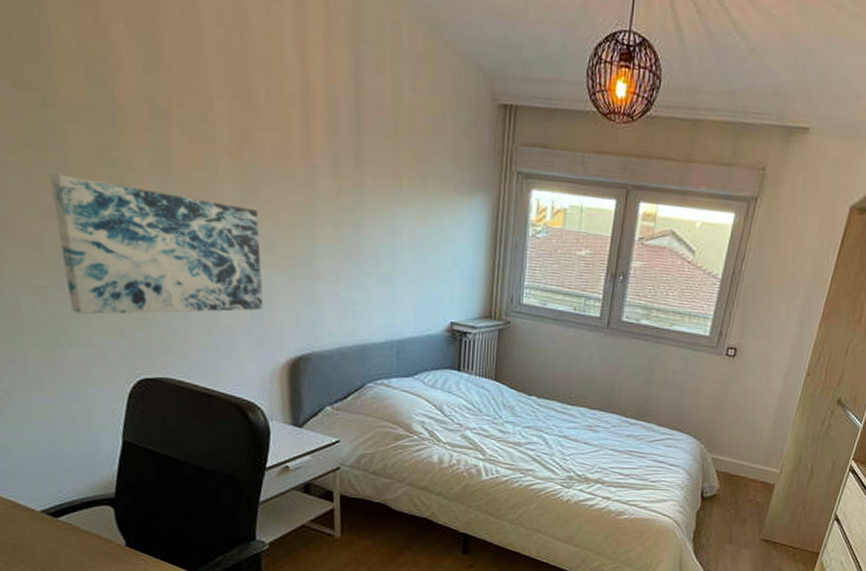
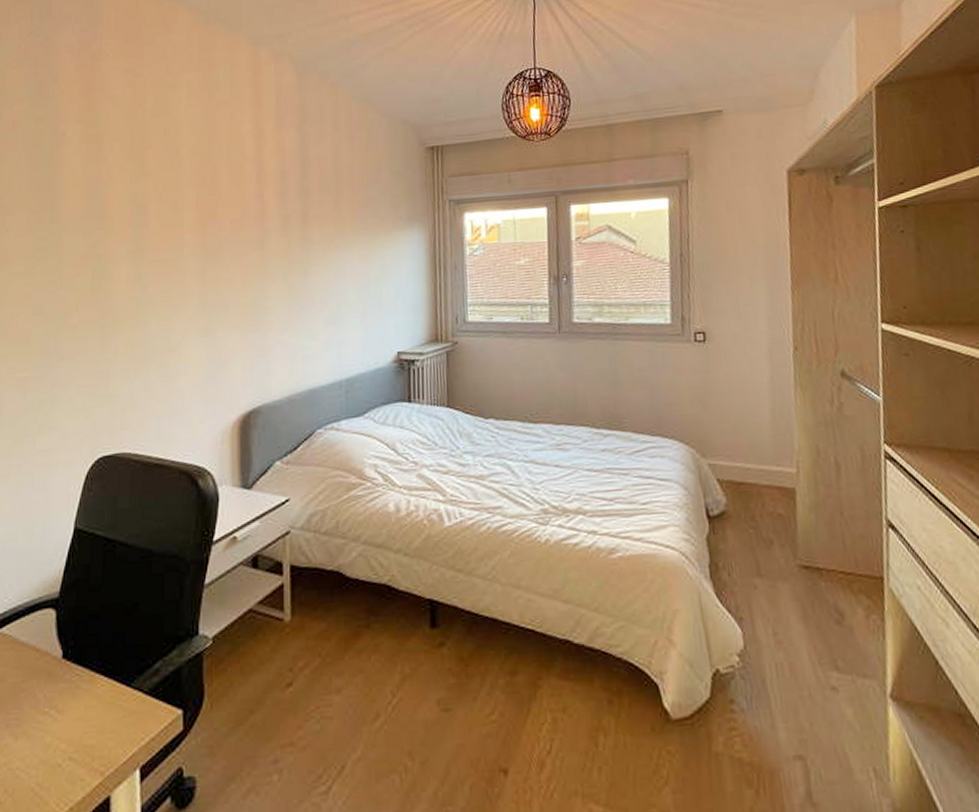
wall art: present [50,173,263,315] -> none [45,275,217,400]

